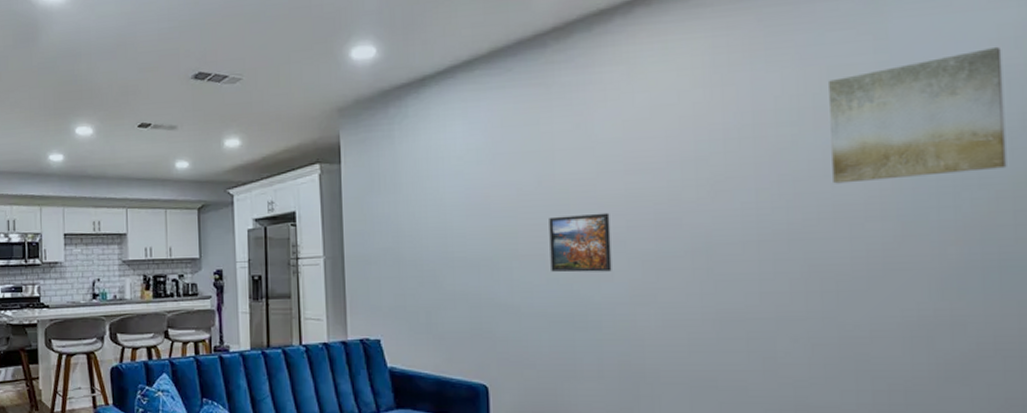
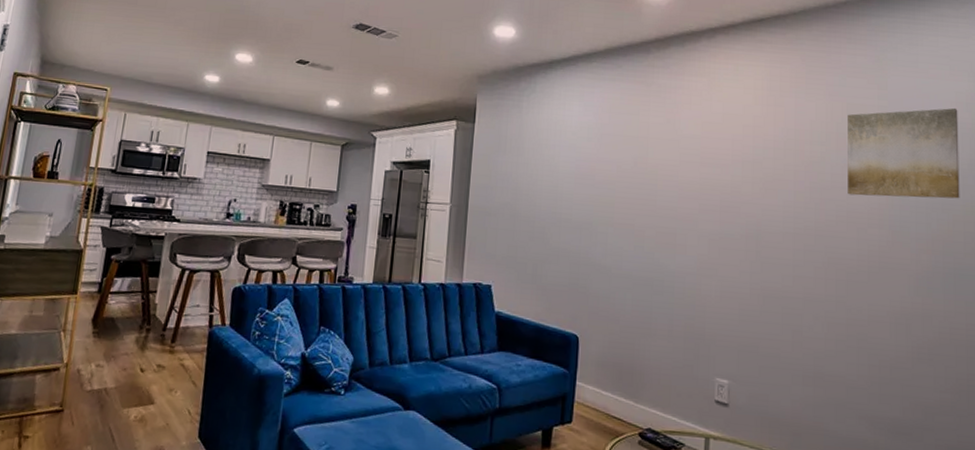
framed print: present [549,212,612,273] -> none [638,193,687,246]

